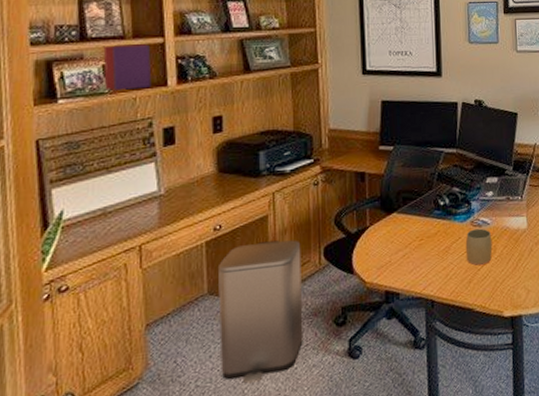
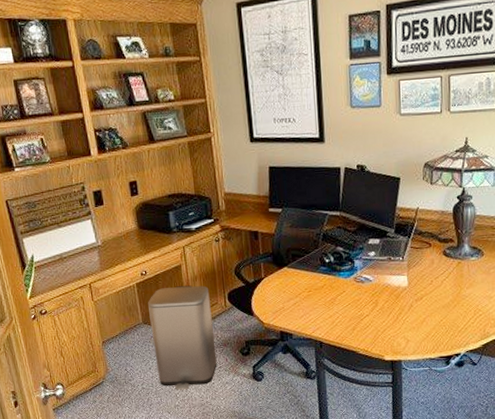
books: present [103,44,152,91] -> none [39,119,79,160]
mug: present [465,228,493,266] -> none [349,284,375,316]

